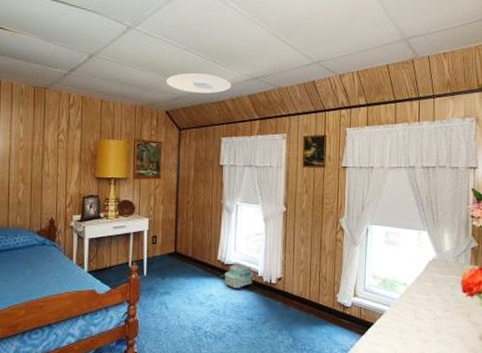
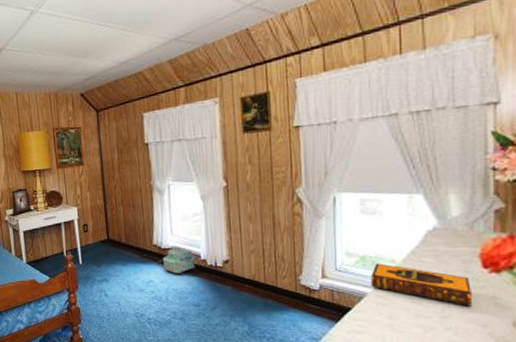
ceiling light: present [167,73,231,94] -> none [77,45,148,70]
hardback book: none [388,286,456,323] -> present [370,263,473,307]

